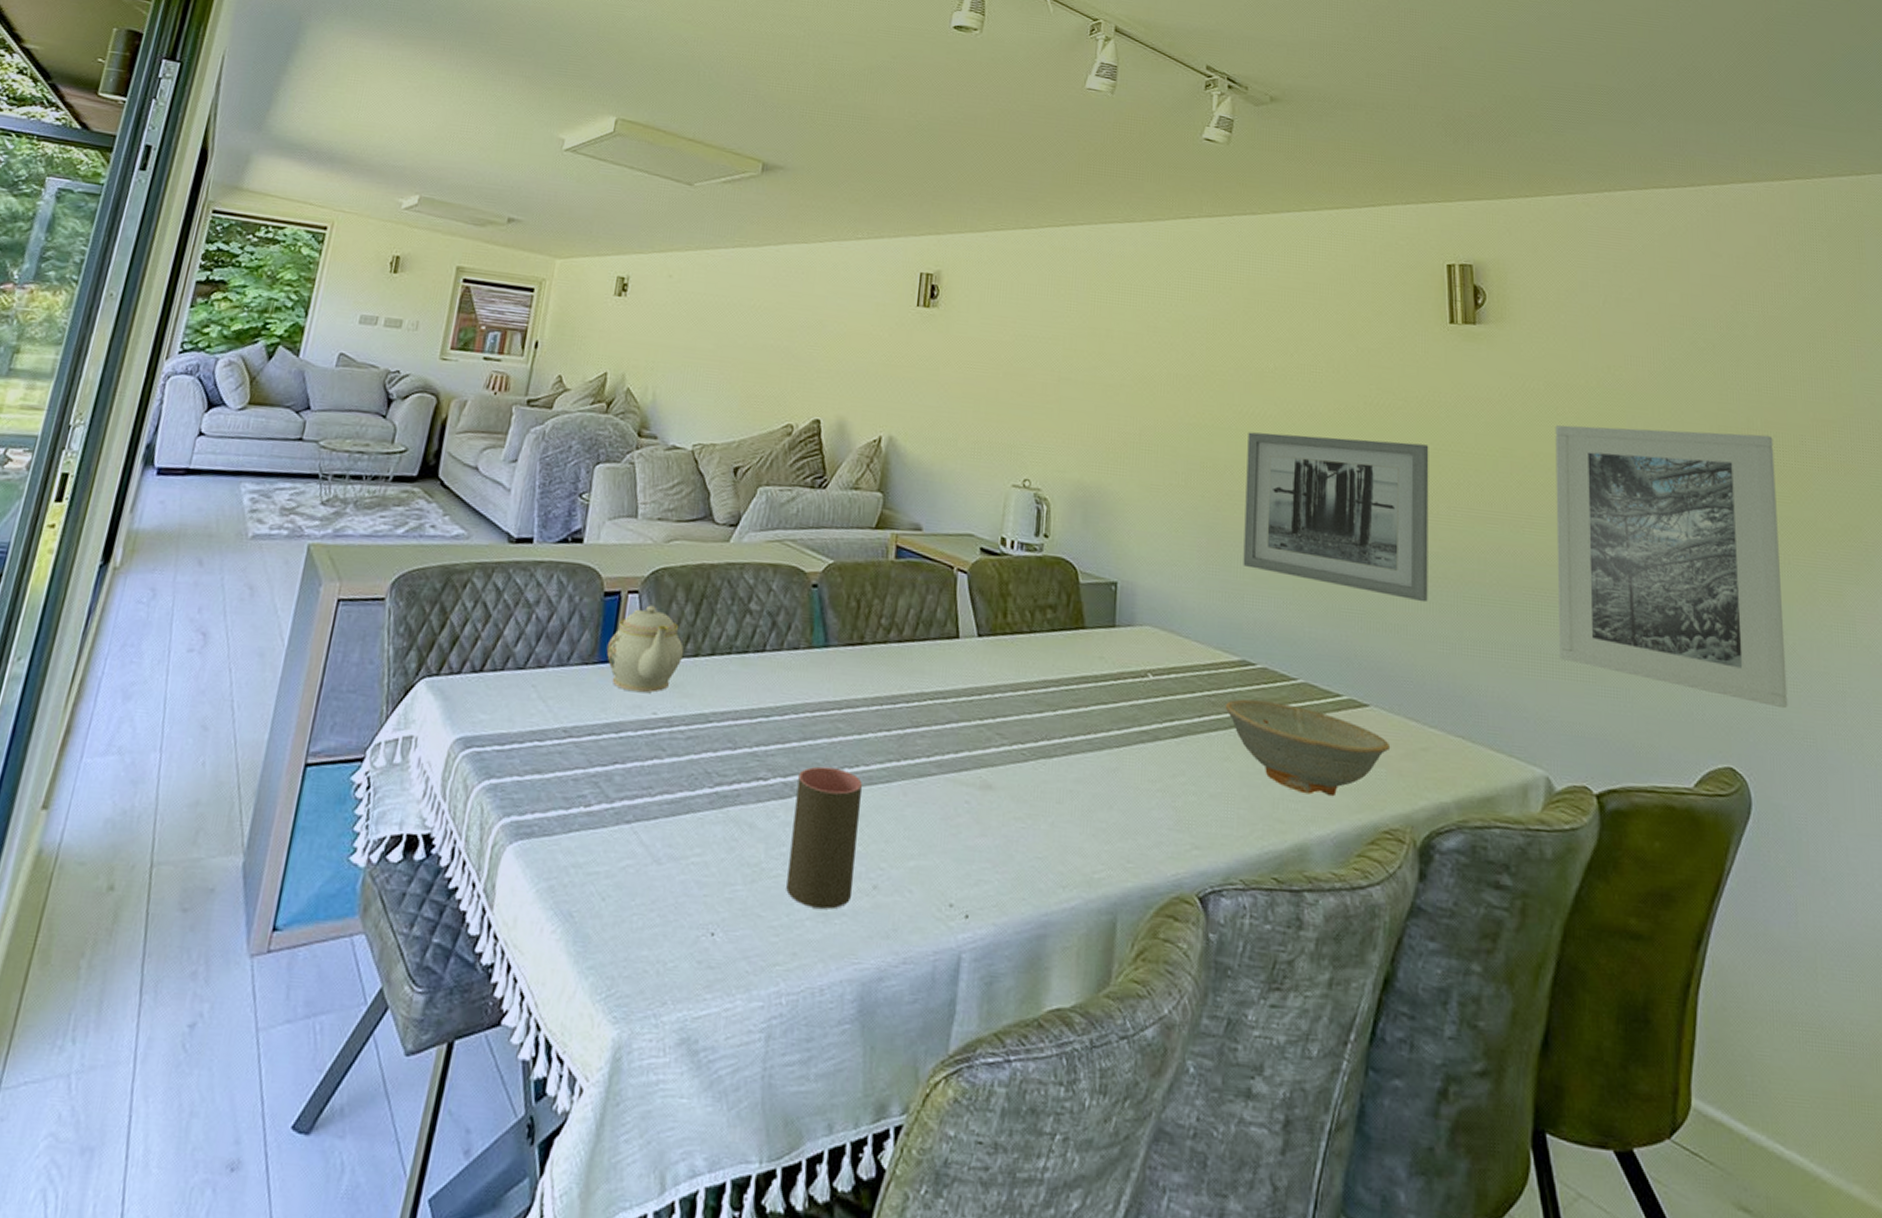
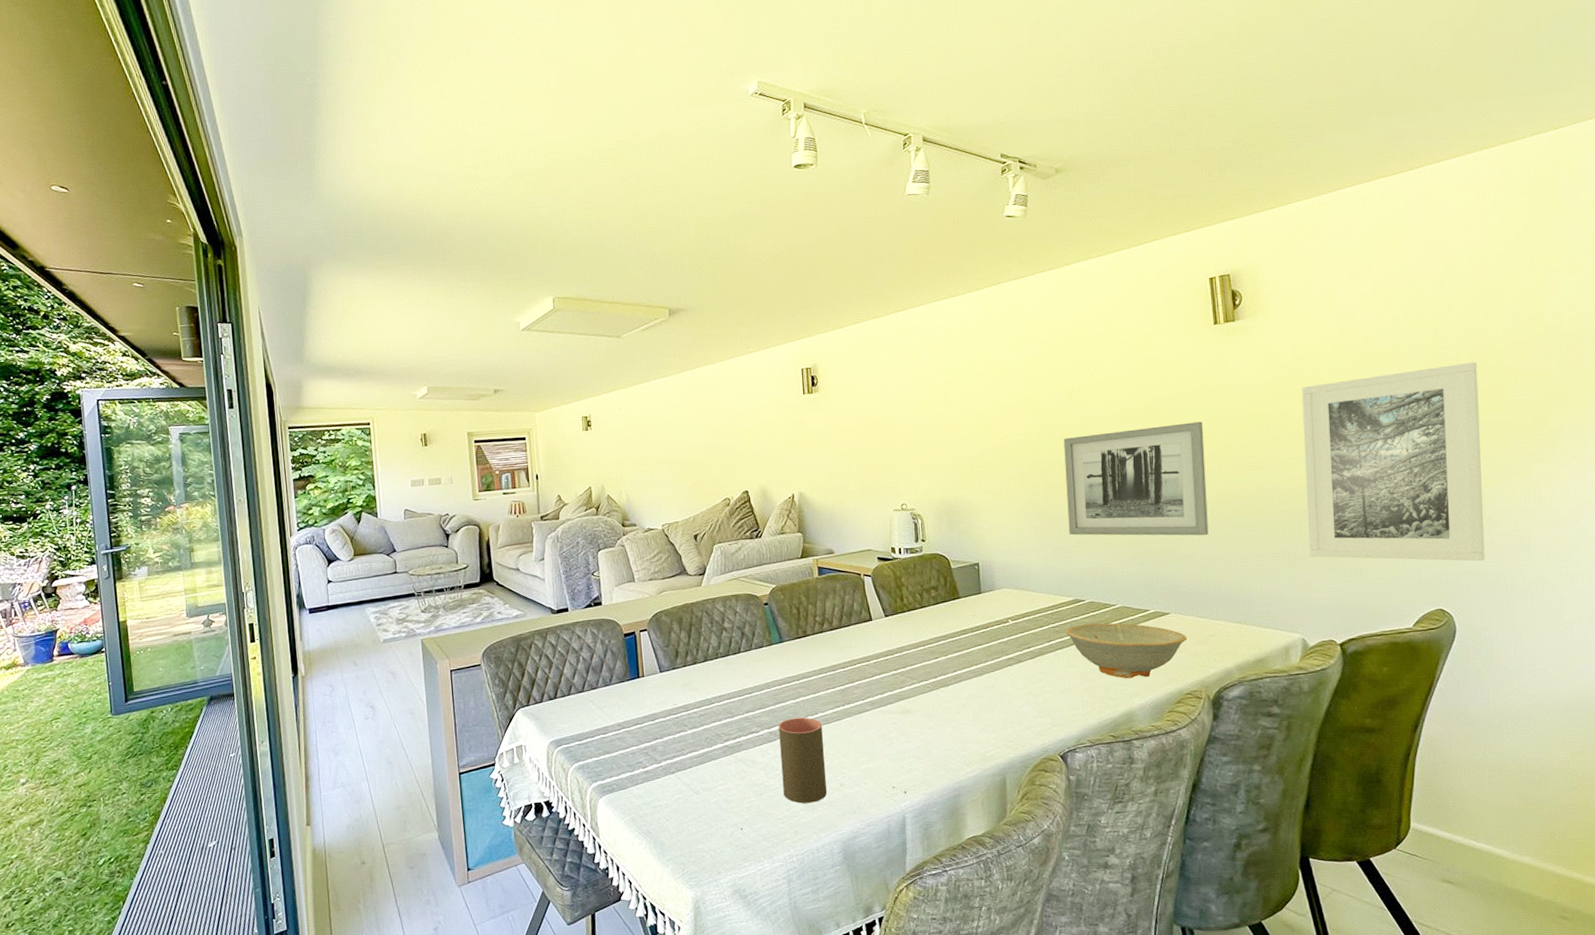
teapot: present [606,605,684,693] -> none [634,637,686,694]

